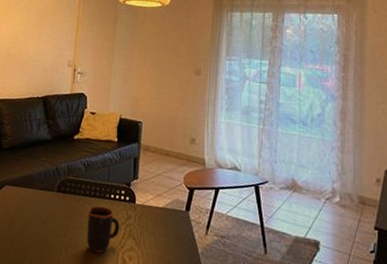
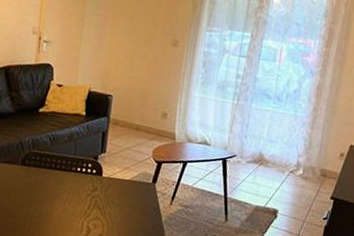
mug: present [86,205,120,253] -> none [51,178,86,222]

